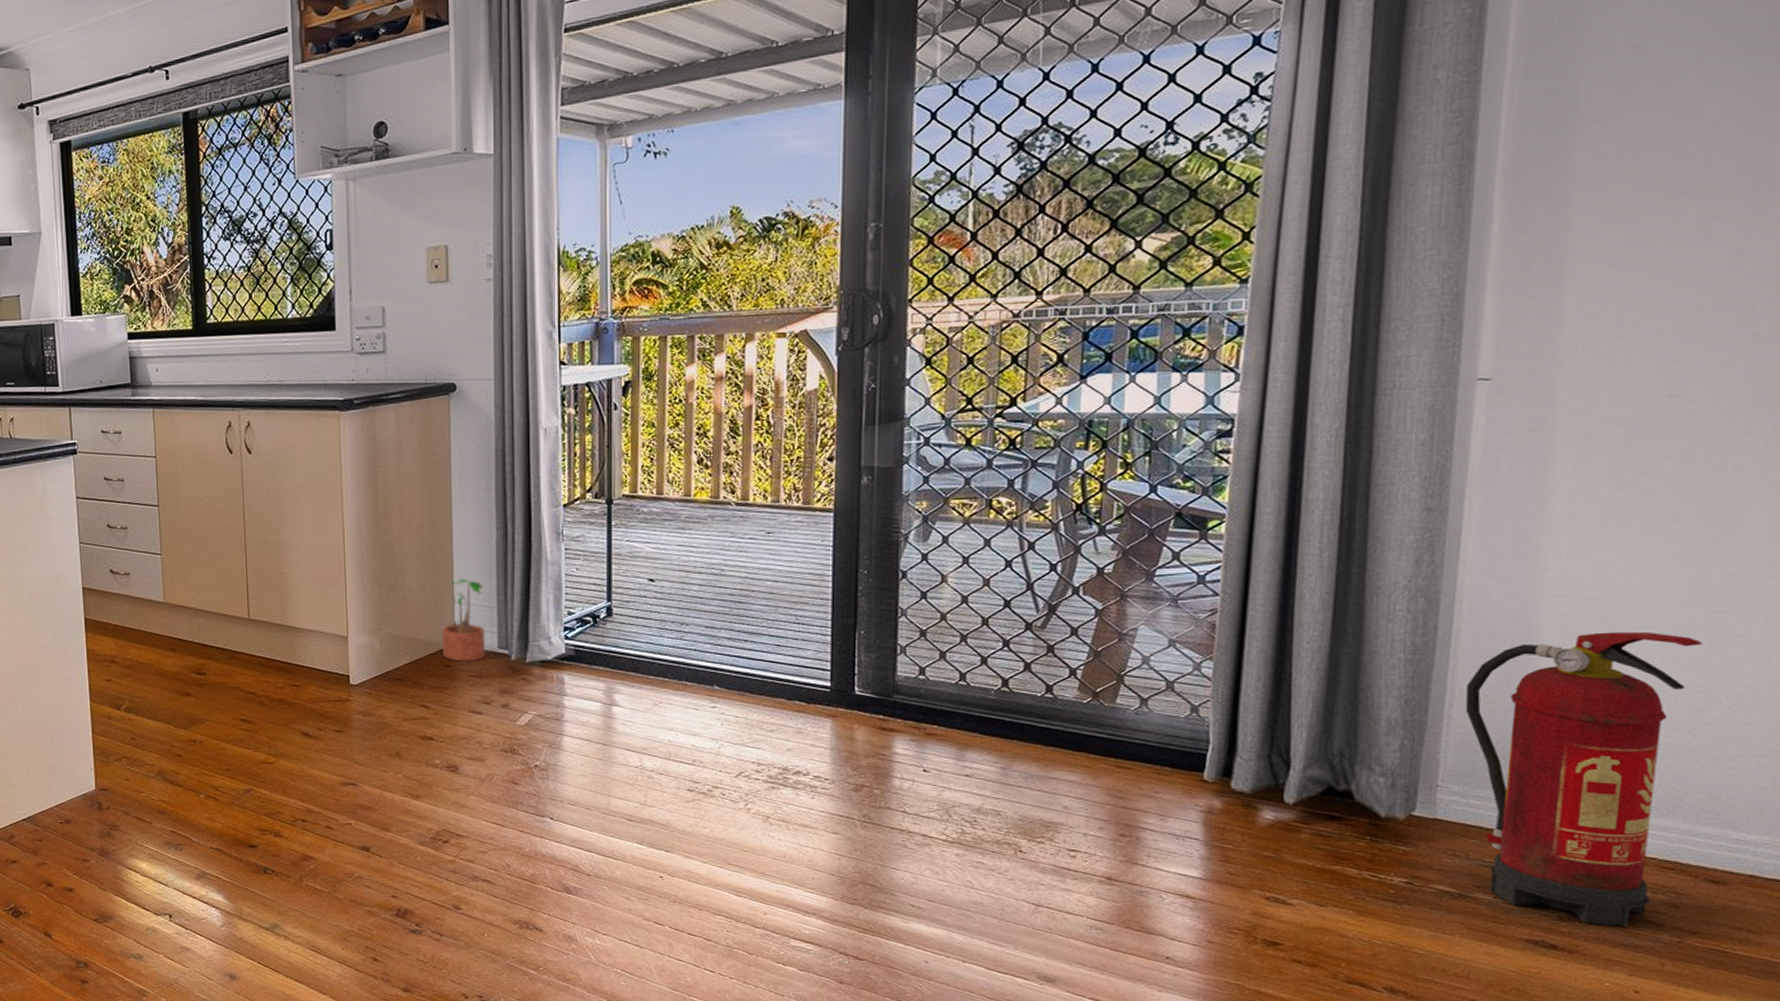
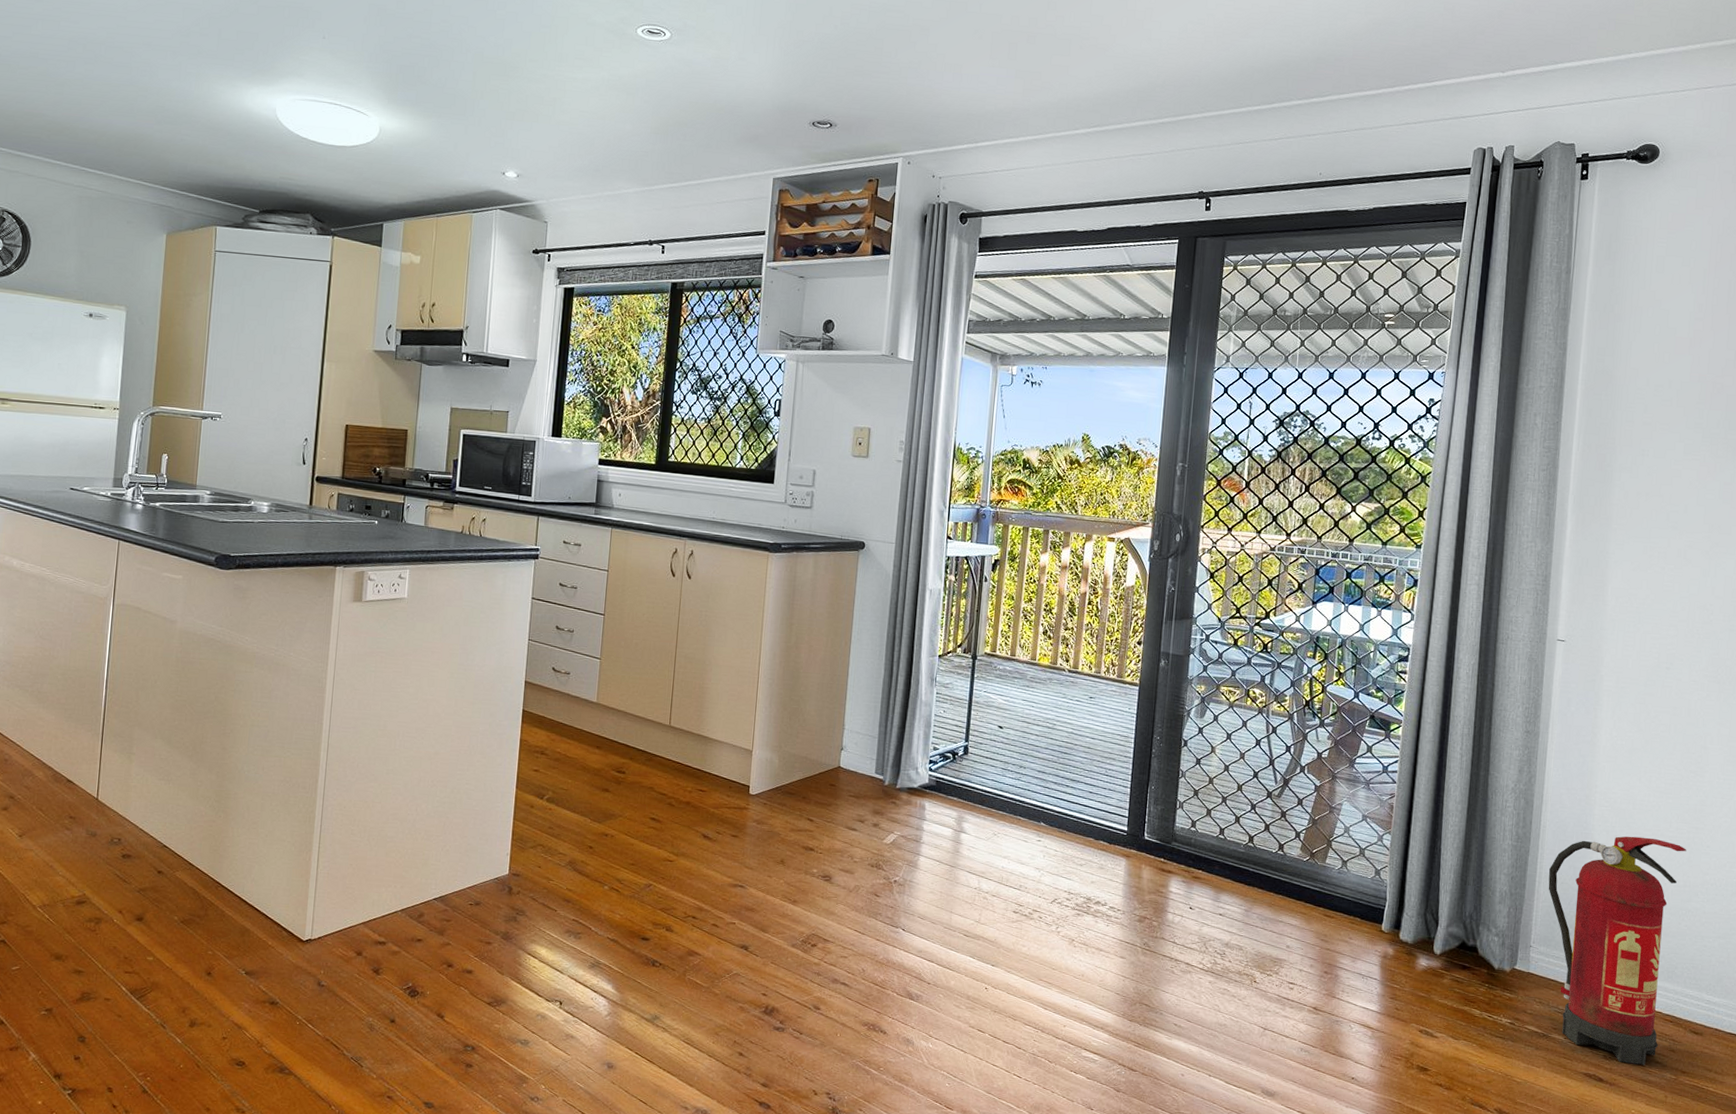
potted plant: present [442,578,485,662] -> none [829,708,869,783]

